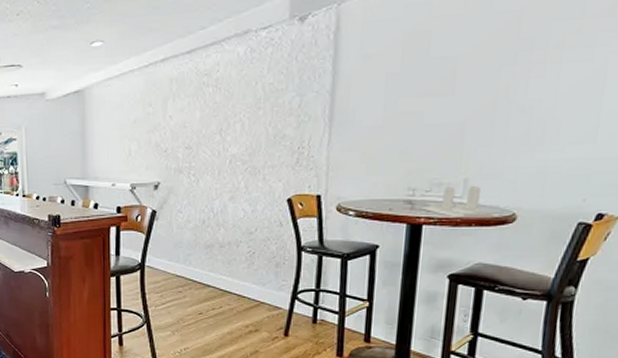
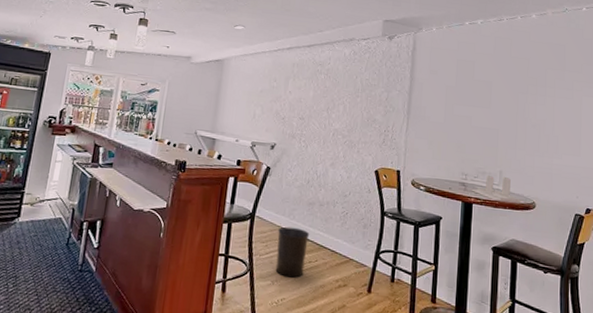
waste bin: none [173,274,211,327] -> present [275,226,310,278]

